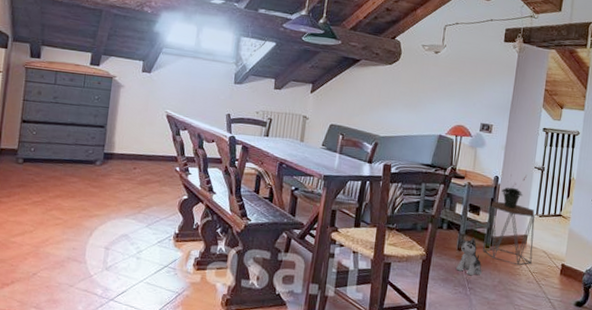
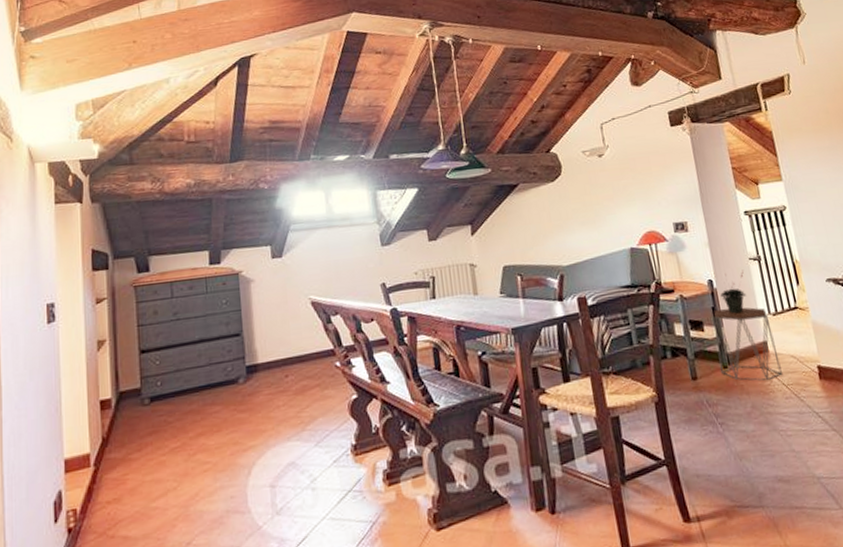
plush toy: present [455,237,482,276] -> none [690,359,729,408]

